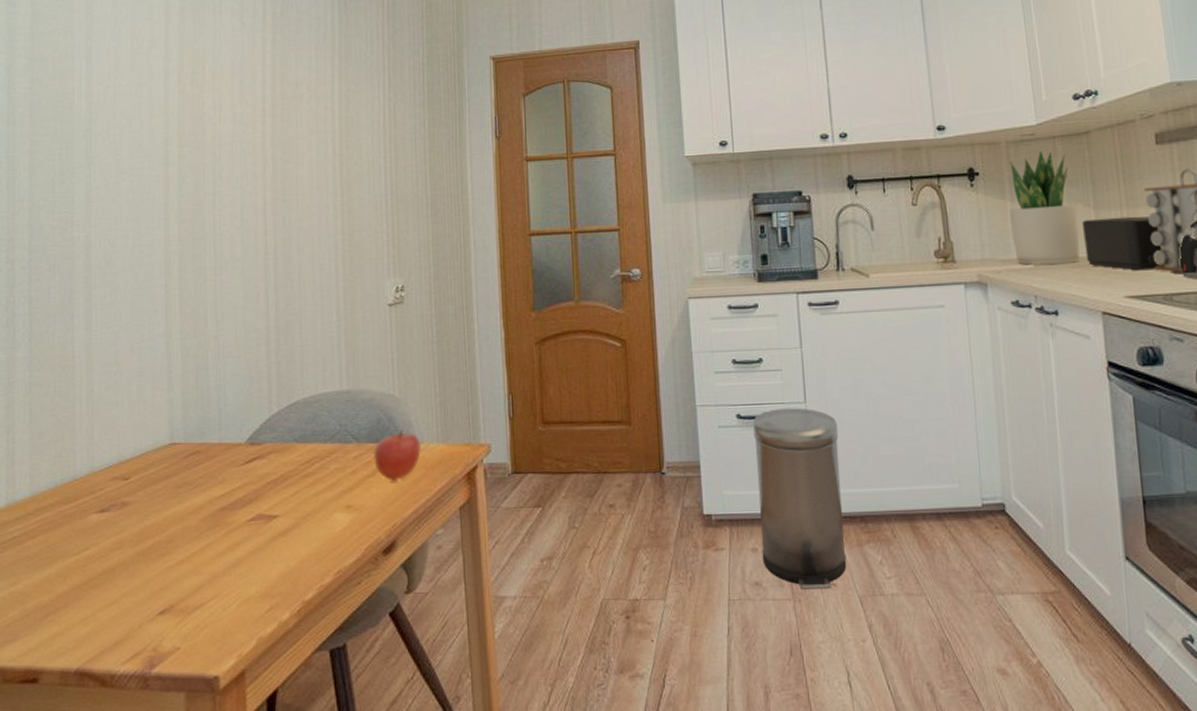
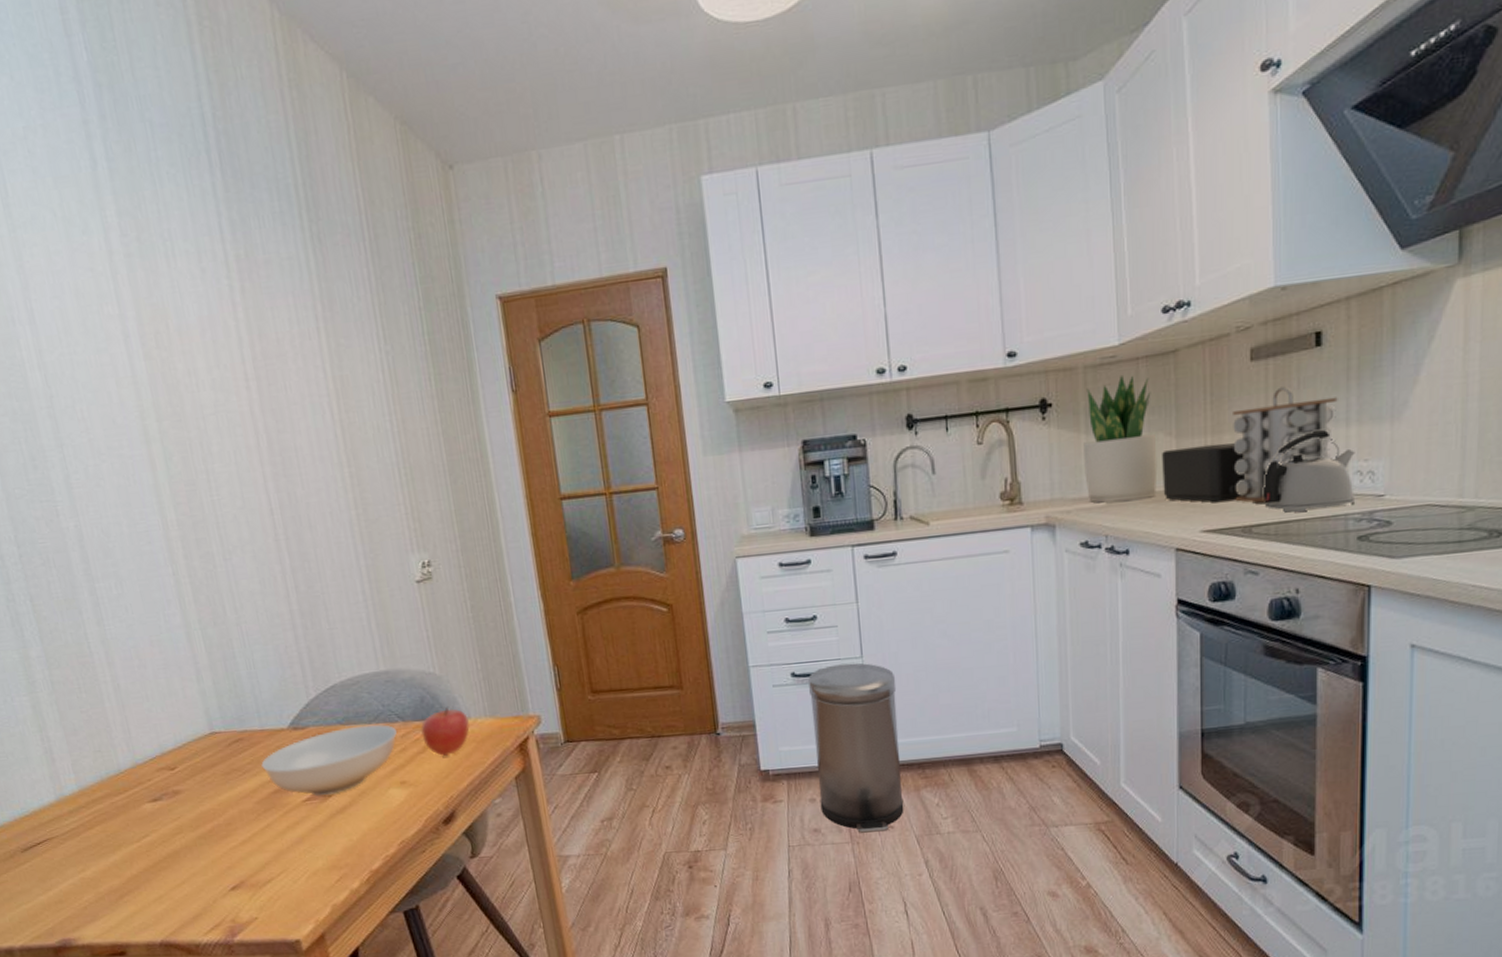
bowl: none [213,443,351,515] -> present [261,723,398,795]

